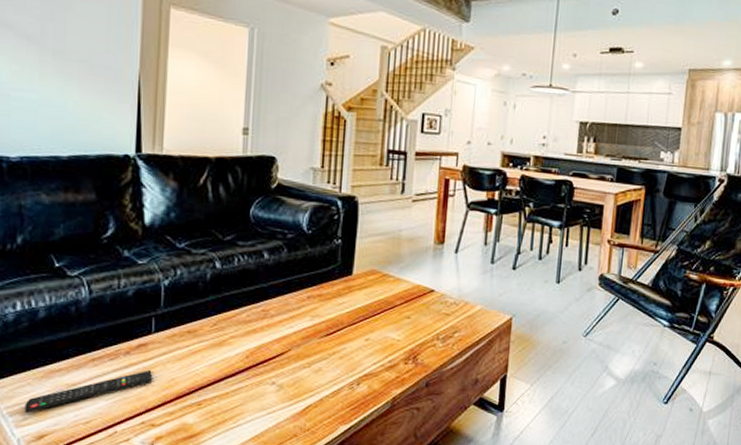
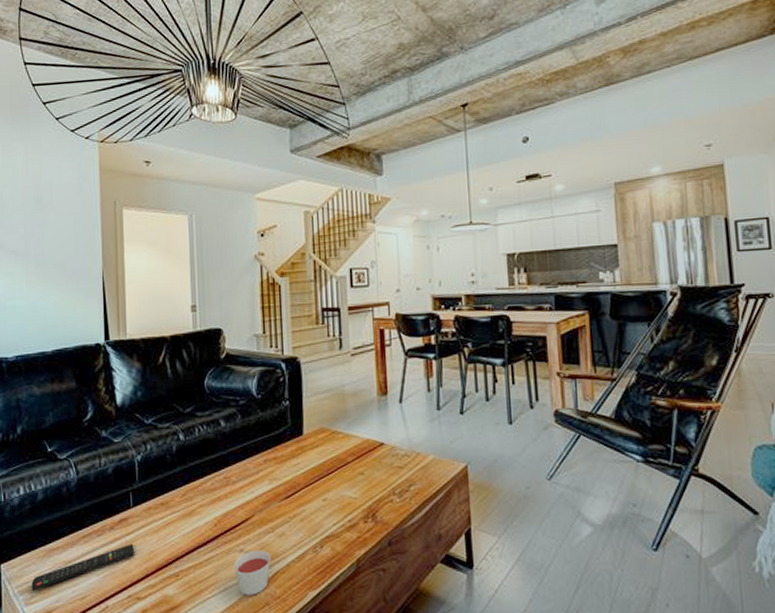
candle: none [264,383,304,427] -> present [234,550,271,595]

